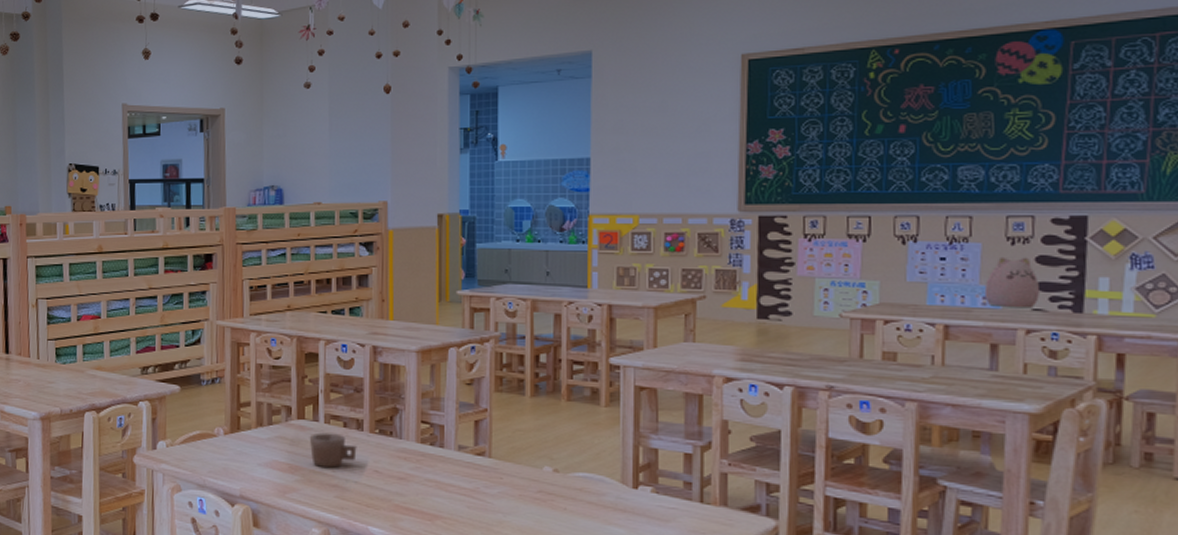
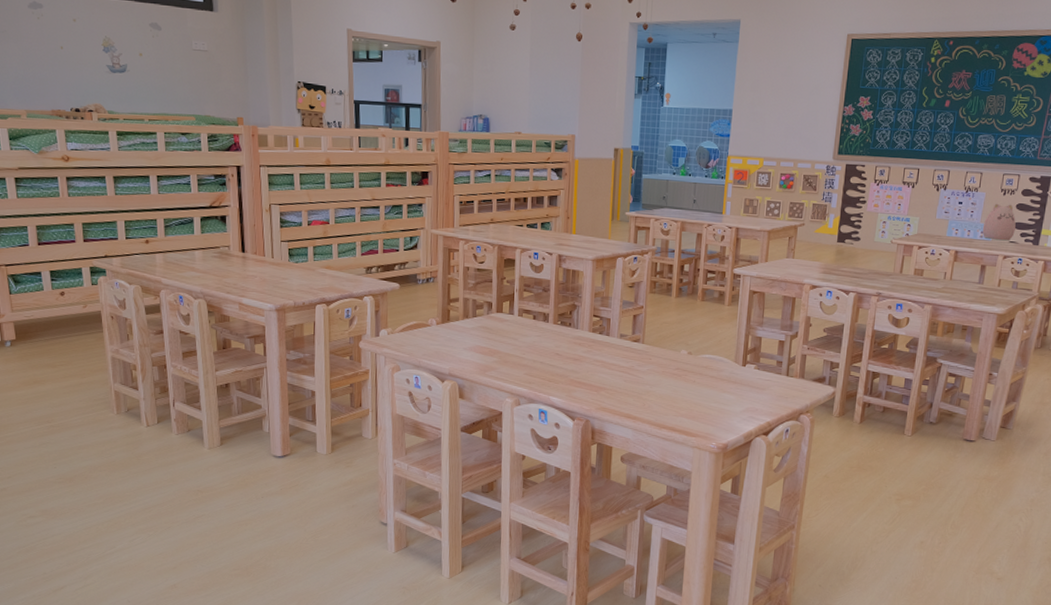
cup: present [309,432,357,468] -> none [505,323,543,351]

